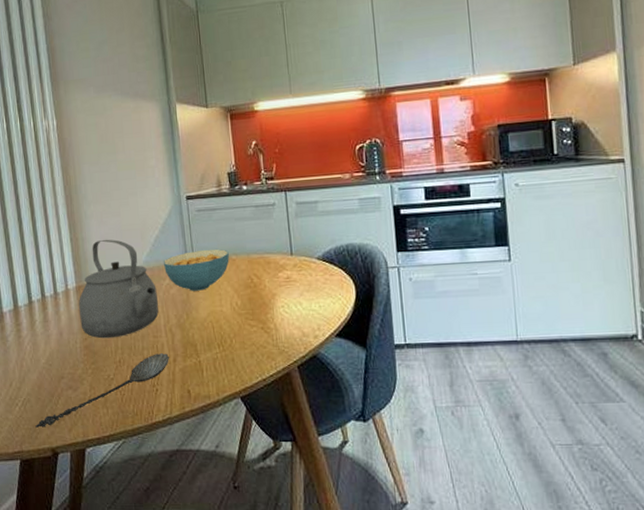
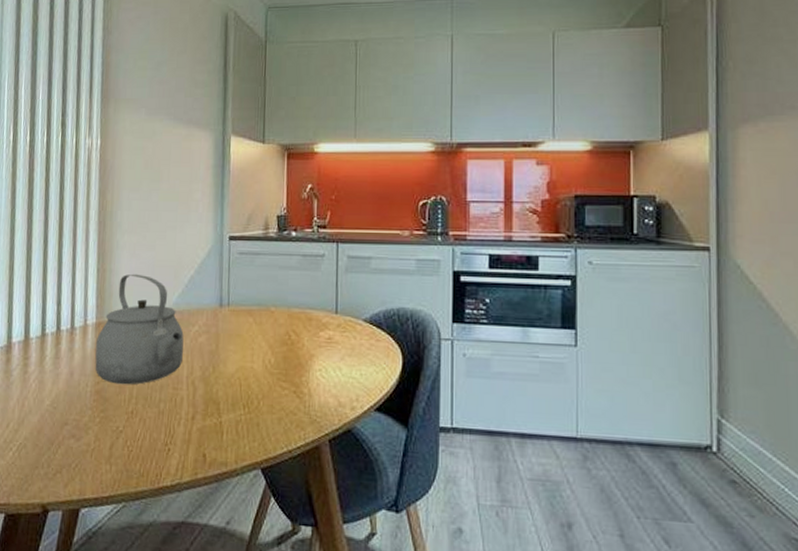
spoon: present [35,353,169,428] -> none [28,408,187,479]
cereal bowl: present [163,249,229,291] -> none [194,297,268,342]

